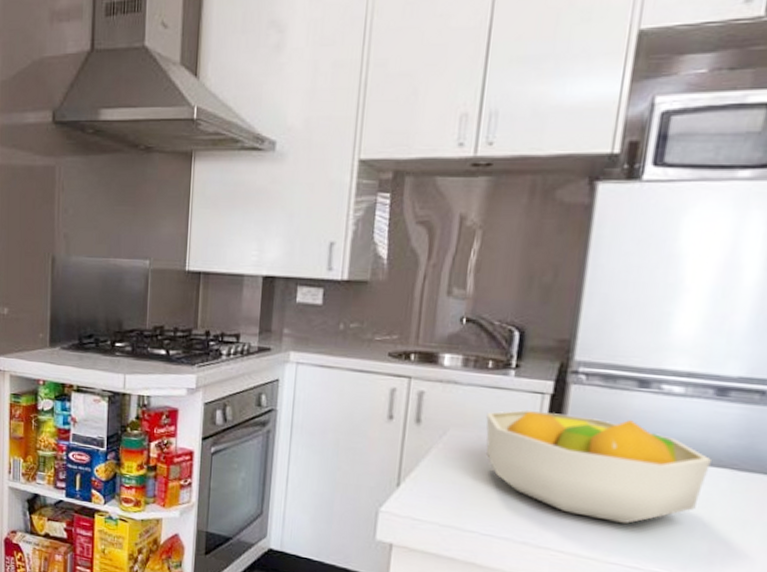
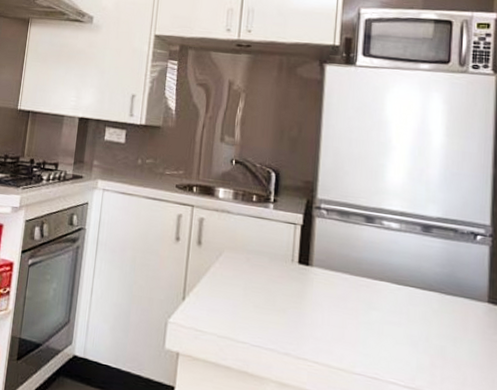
fruit bowl: present [486,409,711,524] -> none [252,237,424,338]

